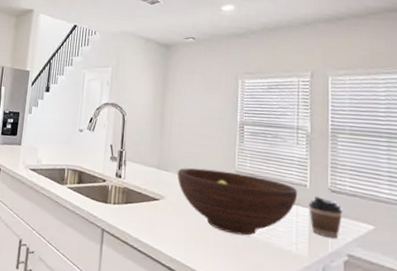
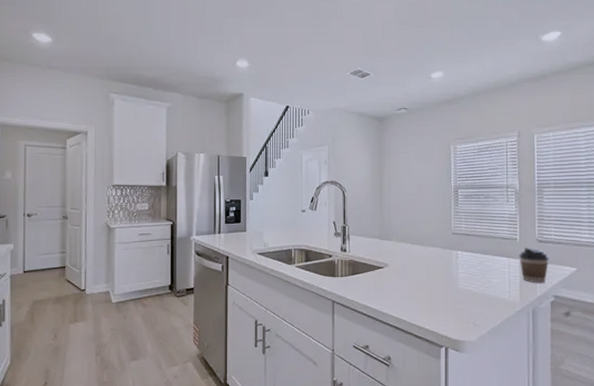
fruit bowl: present [177,168,298,236] -> none [398,234,509,290]

